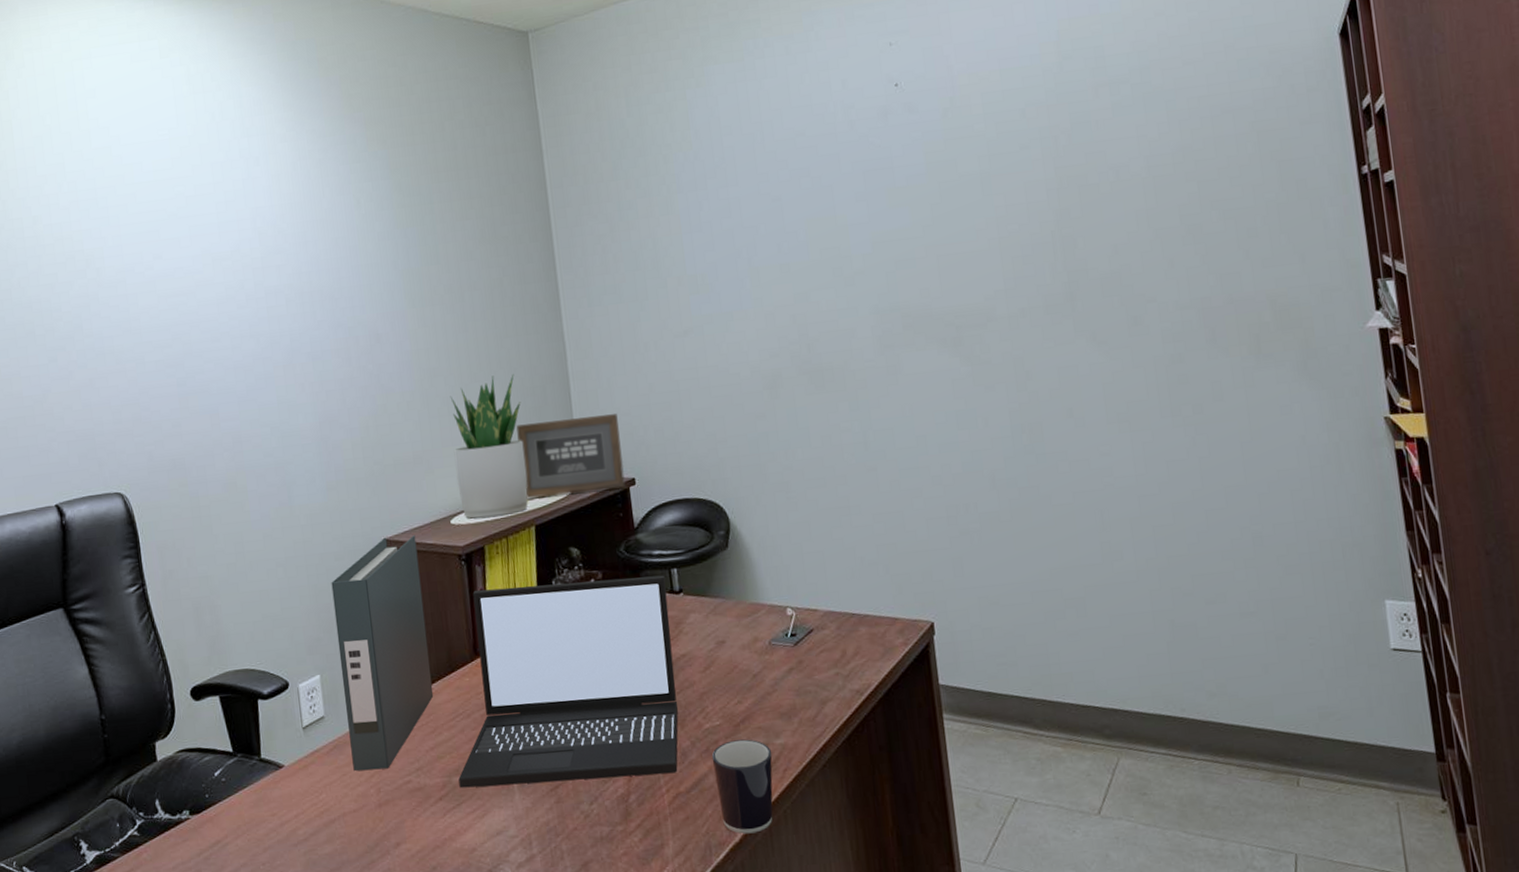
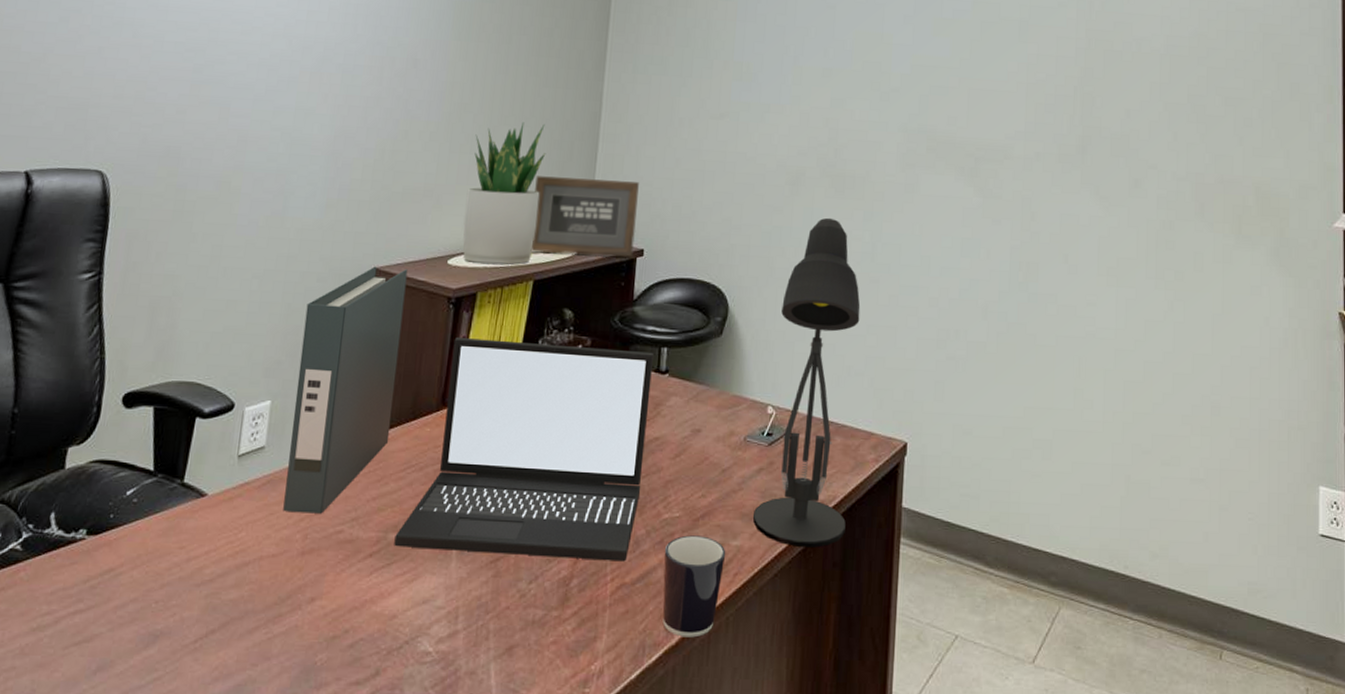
desk lamp: none [782,414,886,738] -> present [753,217,861,549]

